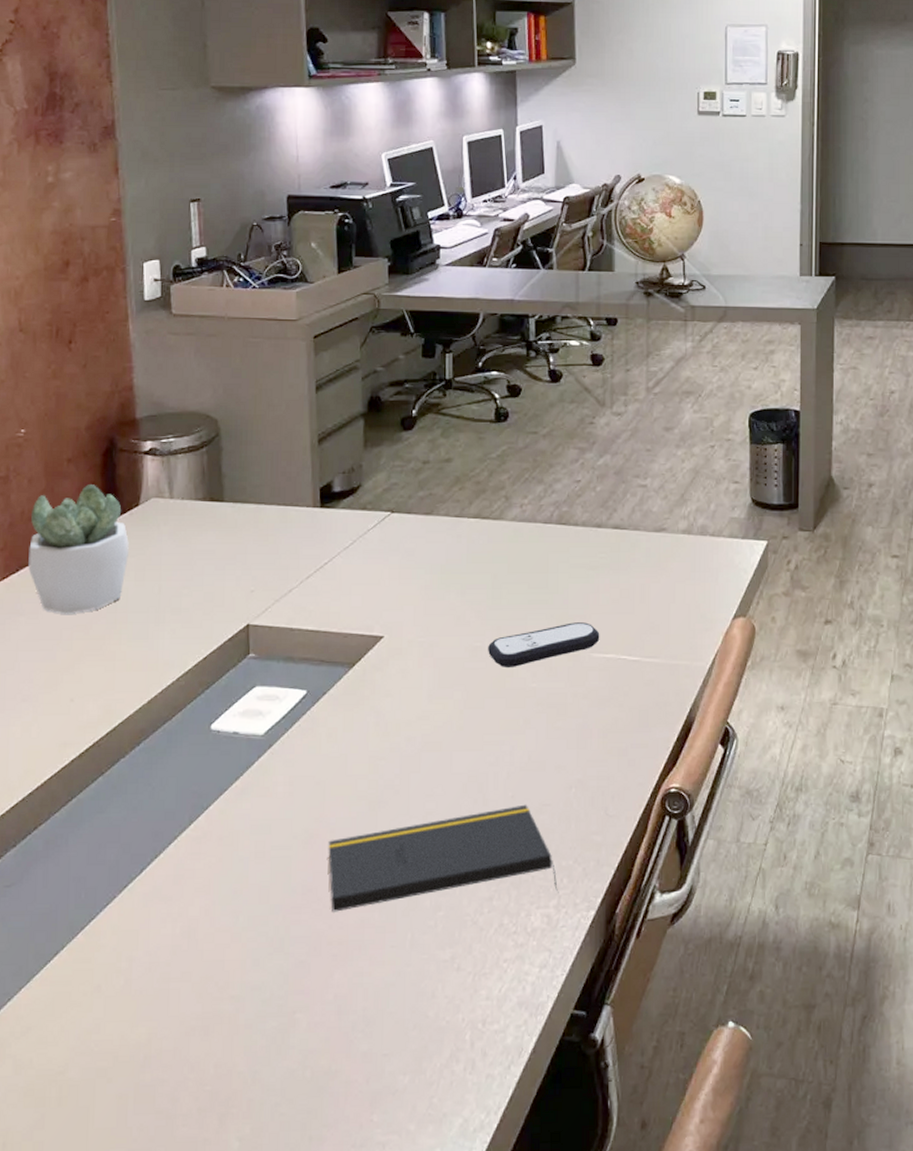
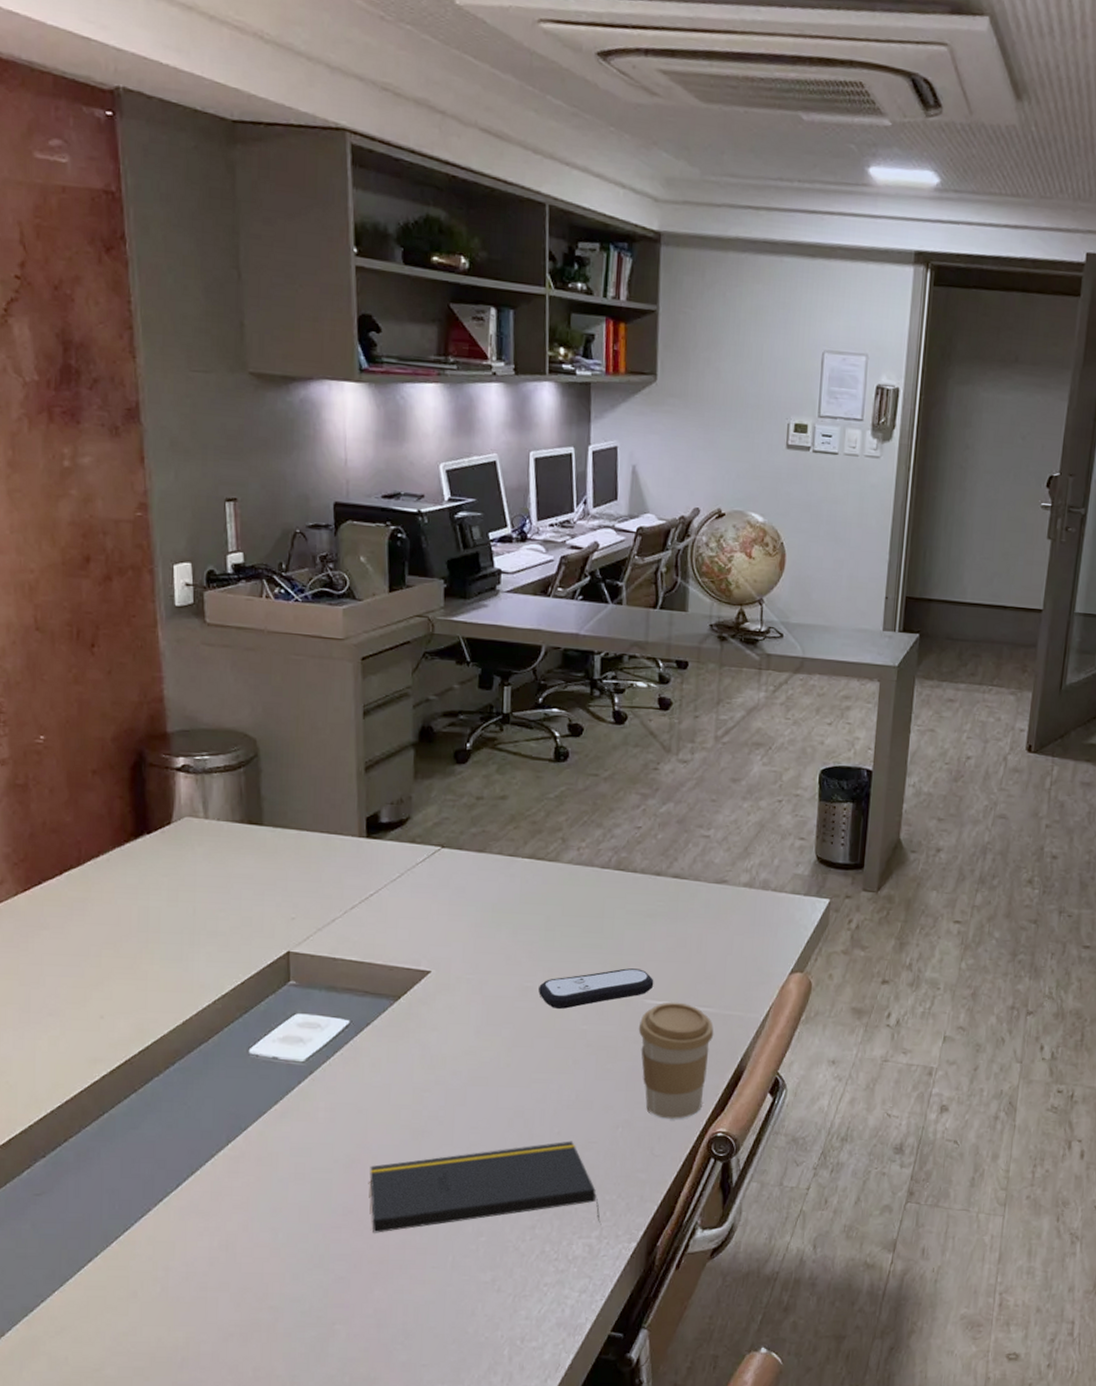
succulent plant: present [28,483,129,614] -> none [52,797,161,931]
coffee cup: none [587,654,662,776] -> present [638,1002,714,1119]

